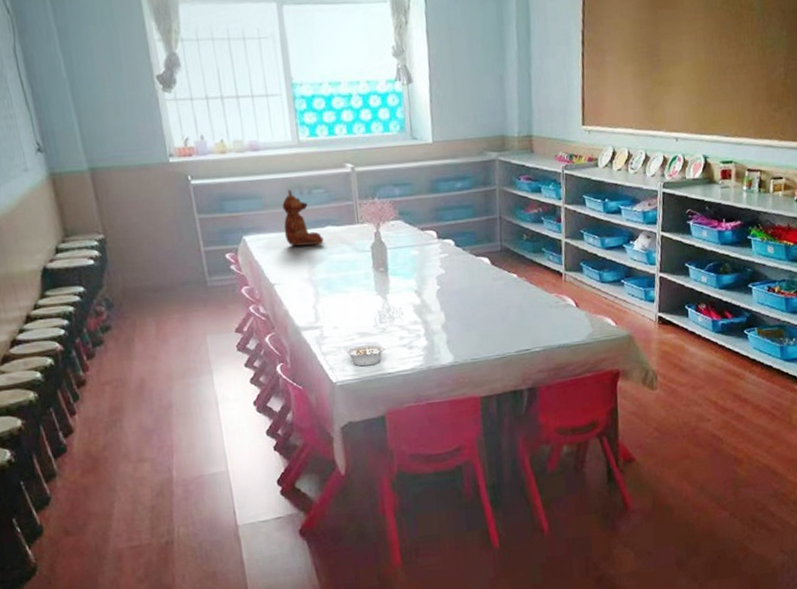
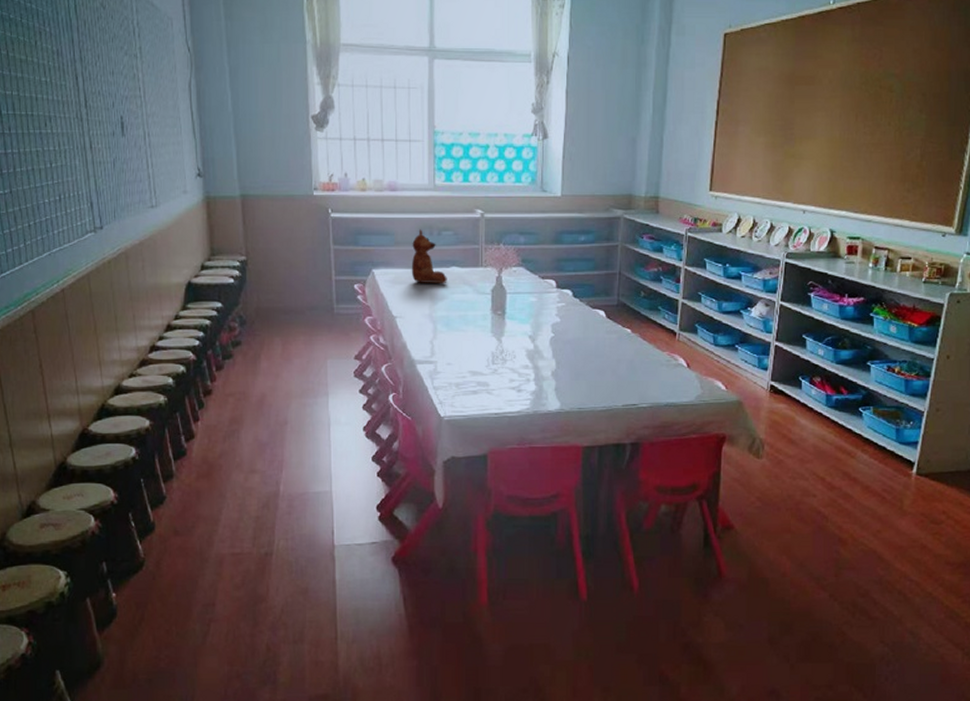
legume: present [346,344,388,367] -> none [456,383,497,404]

